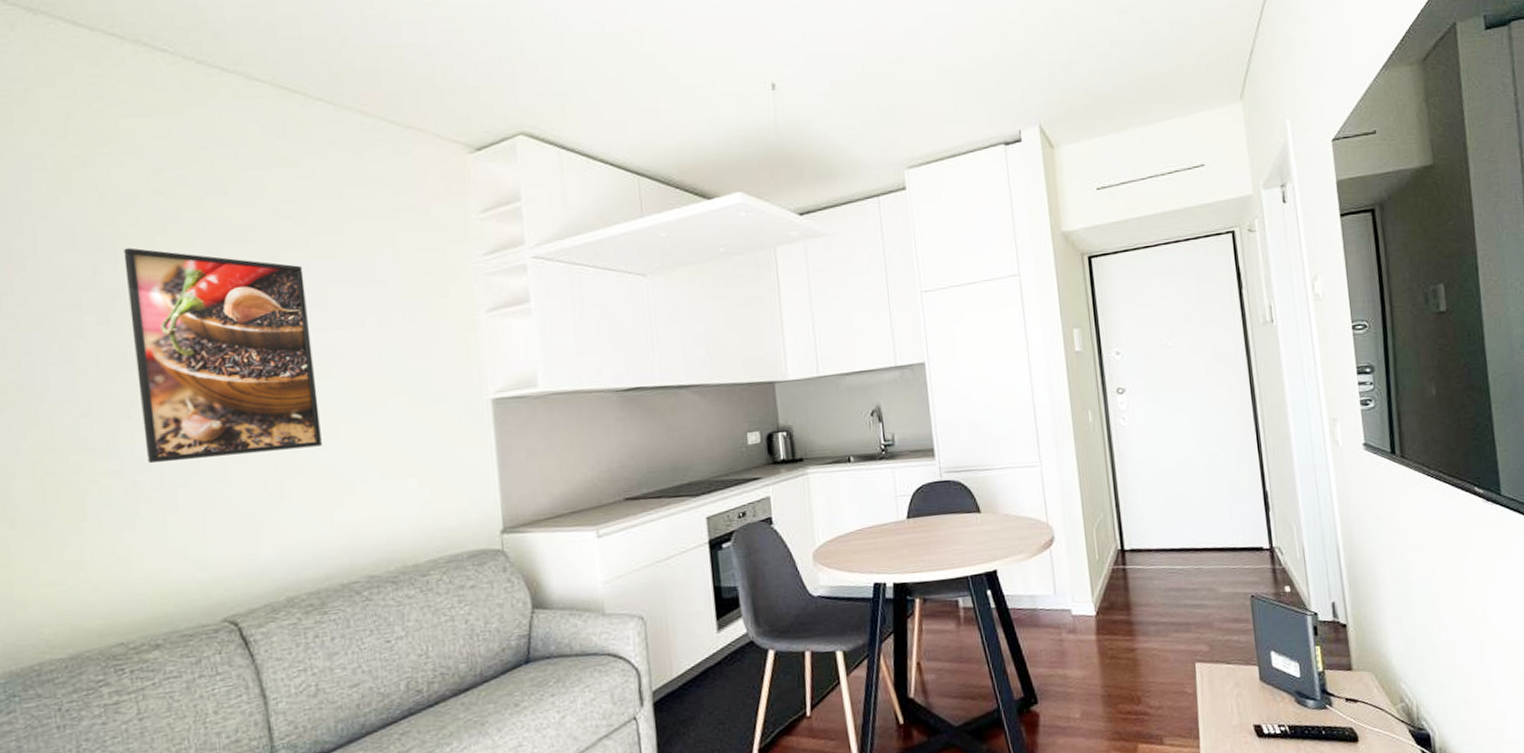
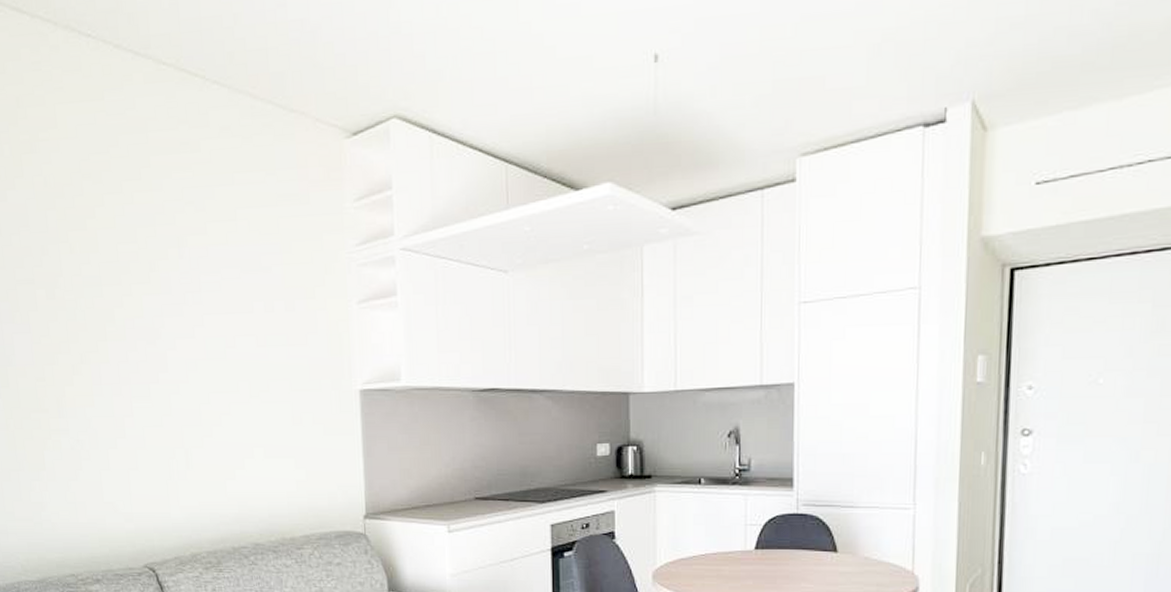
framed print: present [123,247,322,464] -> none [63,229,218,426]

